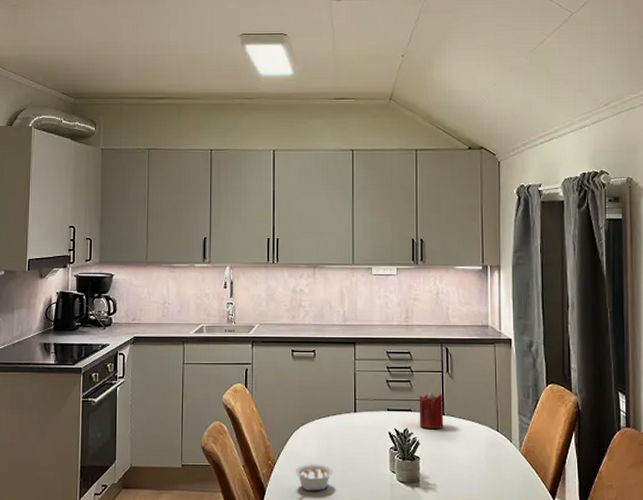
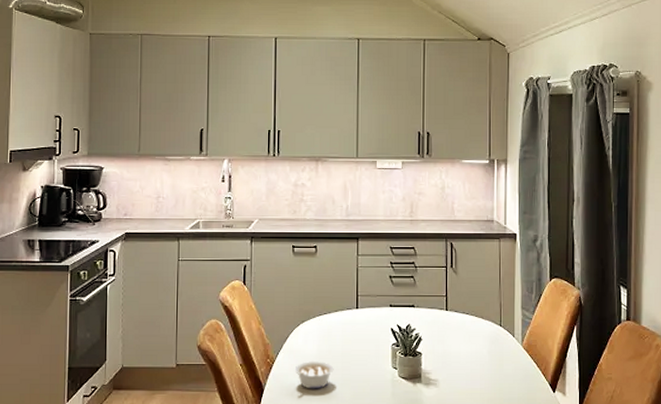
candle: present [419,390,444,429] -> none [422,286,447,324]

